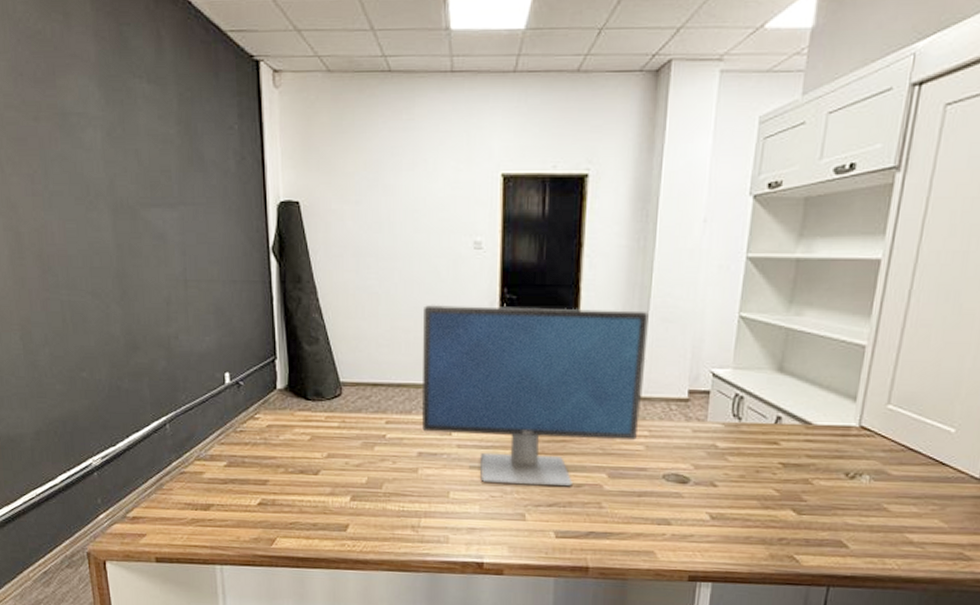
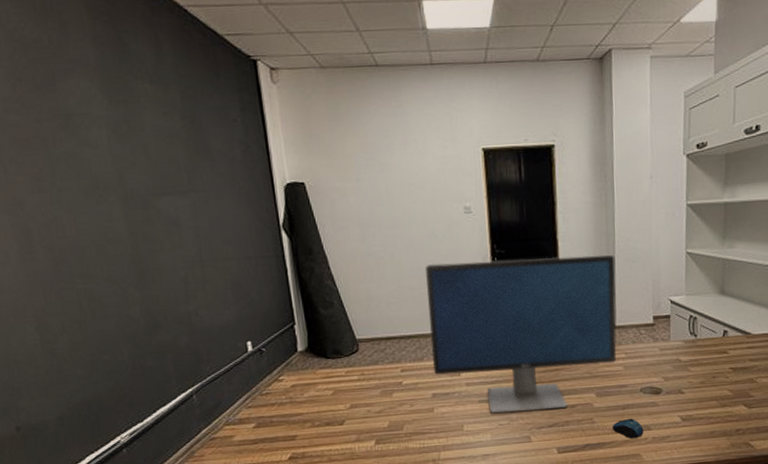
computer mouse: none [623,508,662,532] -> present [612,418,644,438]

